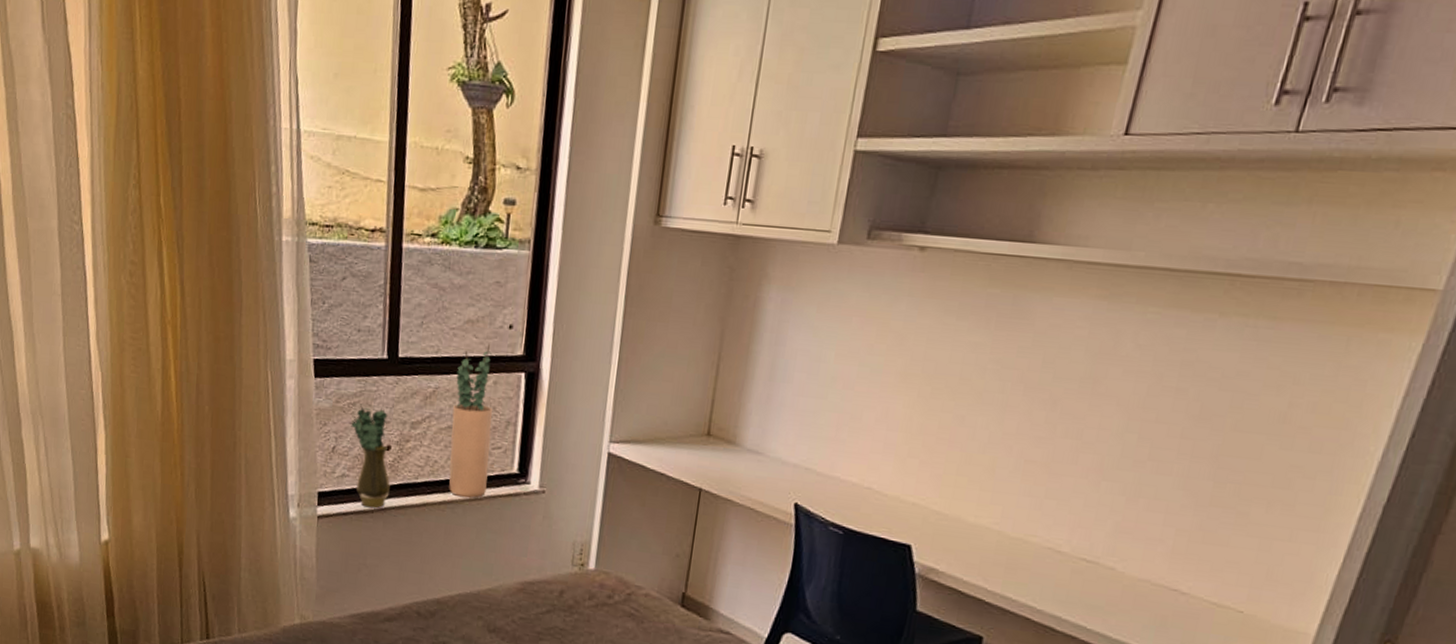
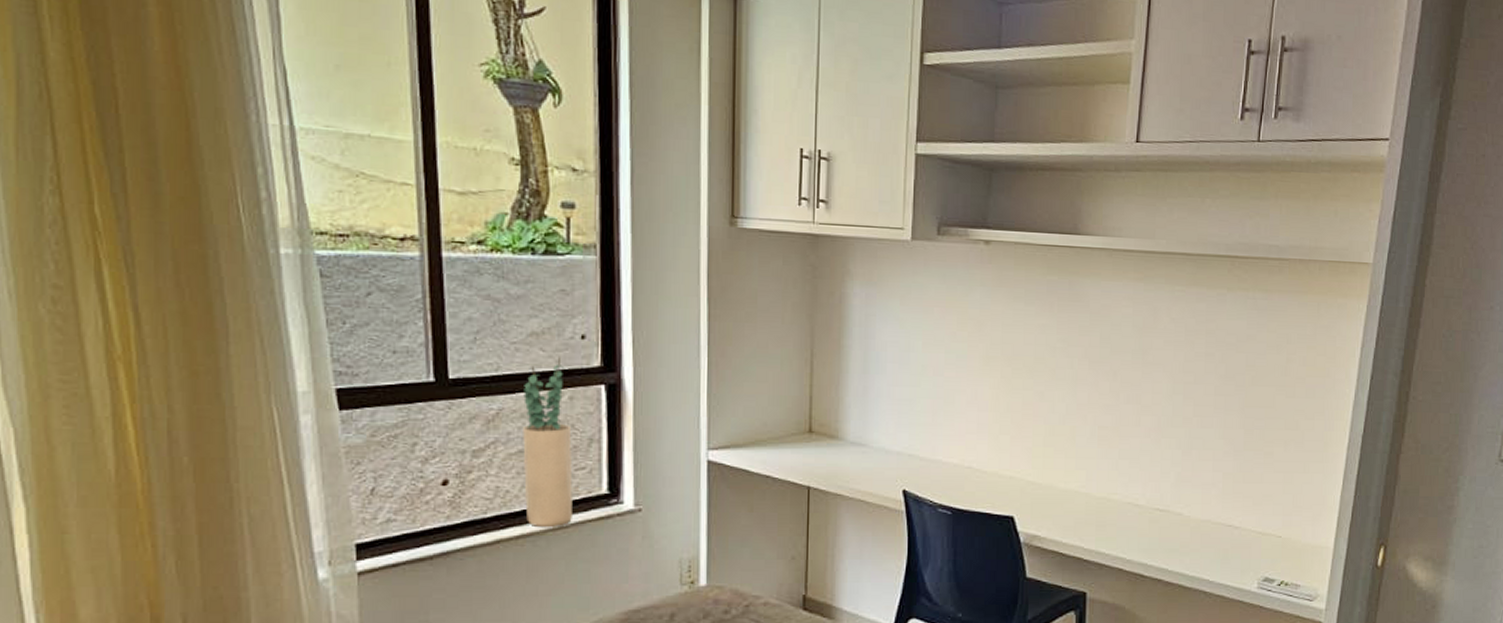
vase: present [351,404,390,508] -> none [394,435,452,554]

